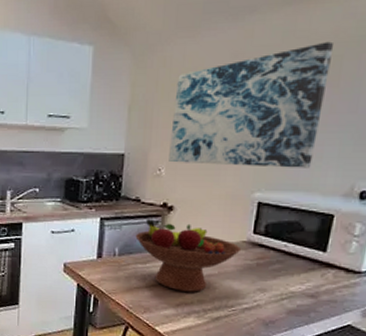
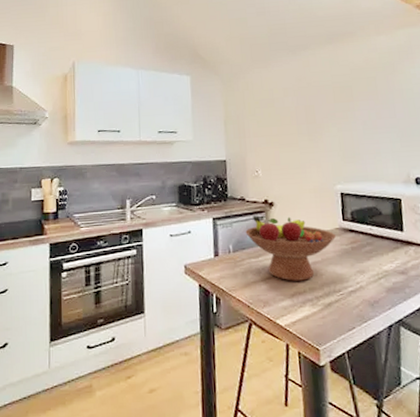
wall art: present [169,41,335,168] -> none [259,68,374,165]

